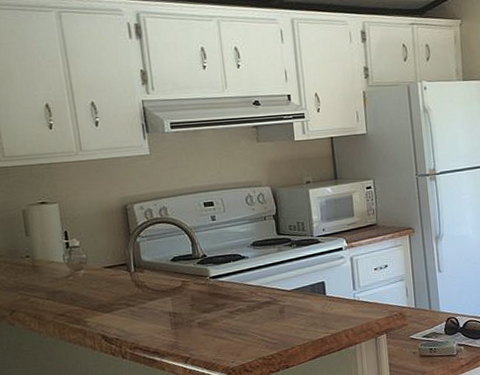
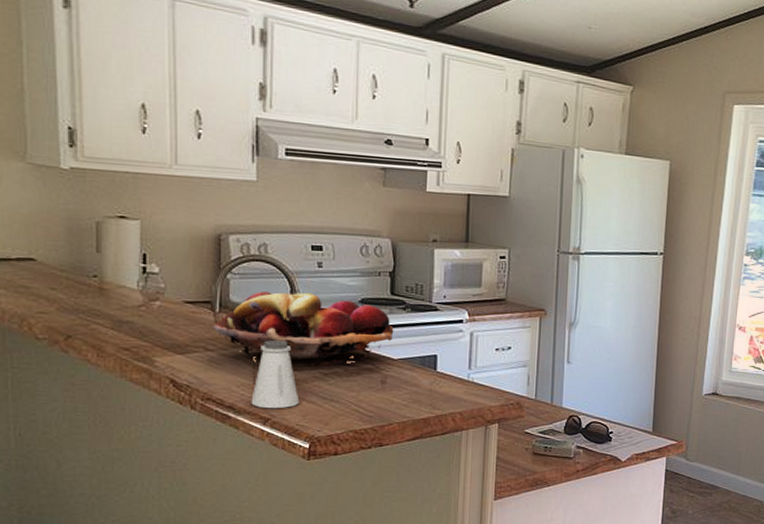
fruit basket: none [130,243,285,307] -> present [212,291,394,367]
saltshaker: none [171,288,213,349] -> present [251,340,300,409]

